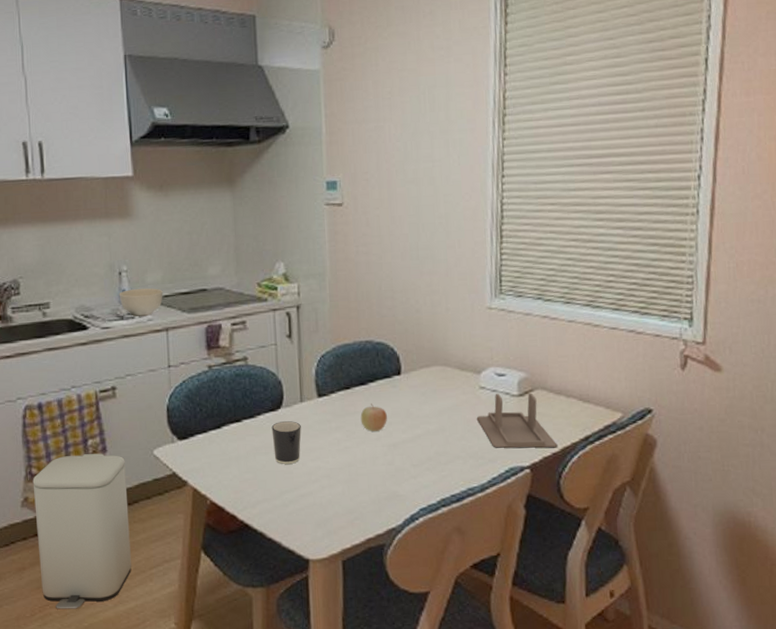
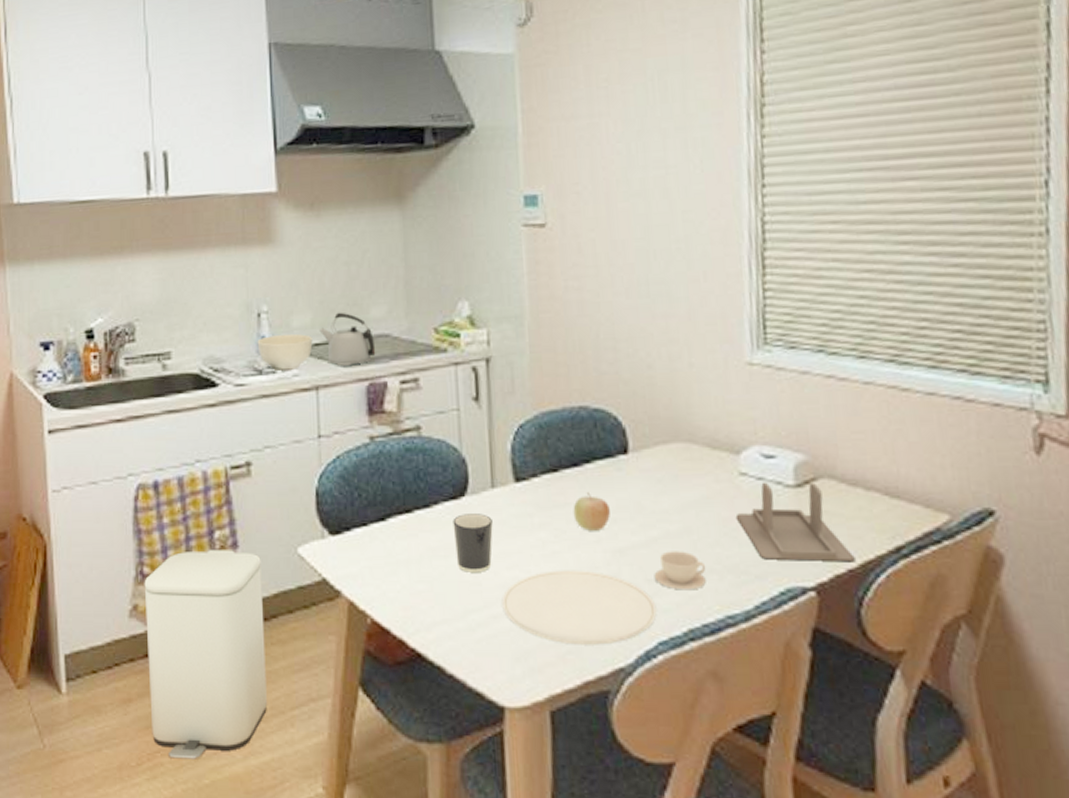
kettle: none [168,271,213,313] -> present [319,312,376,367]
plate: none [308,459,419,513] -> present [502,570,657,645]
teacup: none [418,444,455,472] -> present [654,551,706,590]

